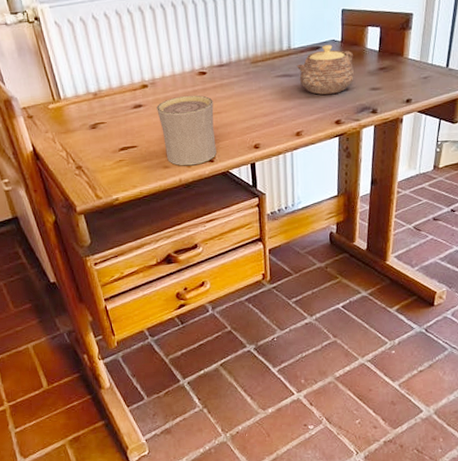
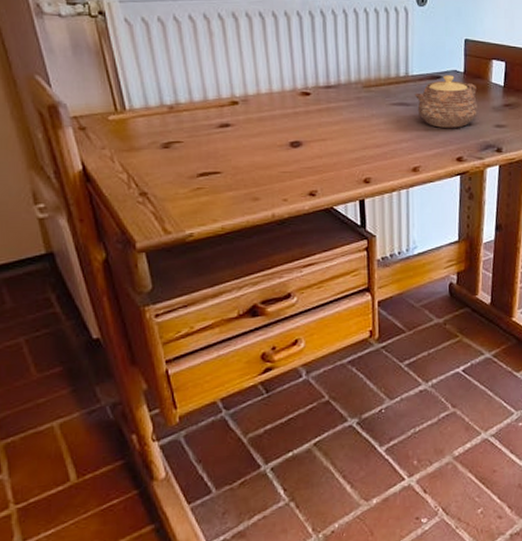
cup: present [157,95,217,166] -> none [248,117,319,199]

